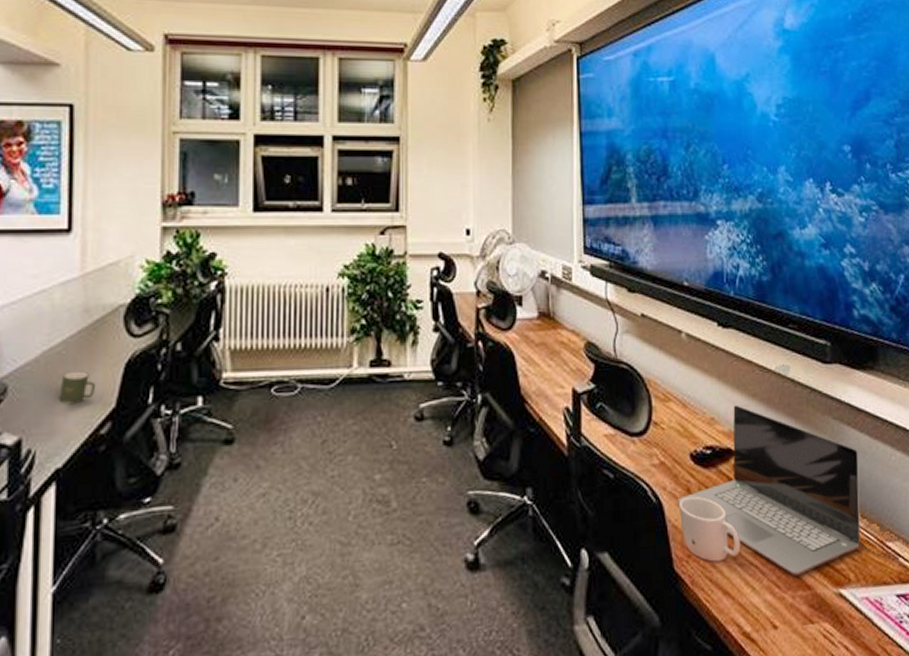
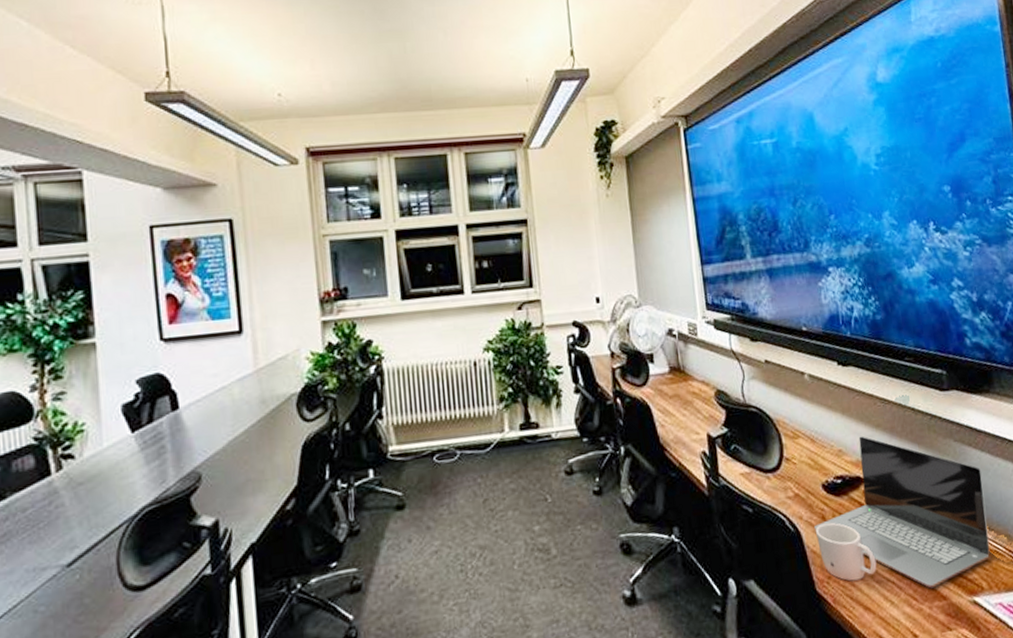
mug: present [58,371,96,404] -> none [246,455,279,486]

